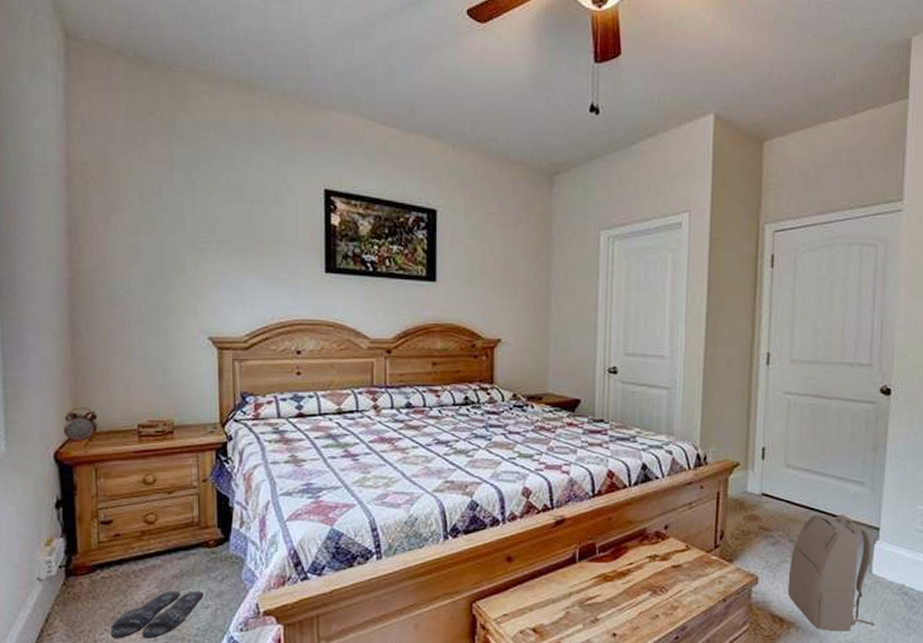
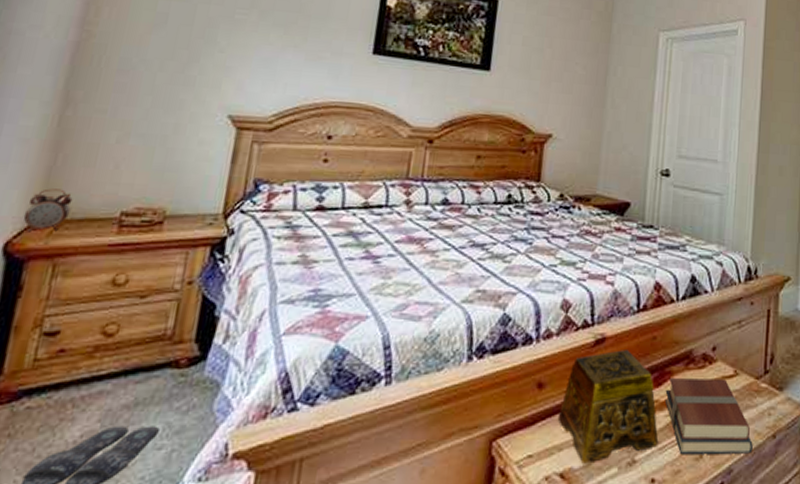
decorative box: none [527,529,618,621] -> present [557,350,659,464]
books: none [622,552,705,614] -> present [664,378,753,454]

